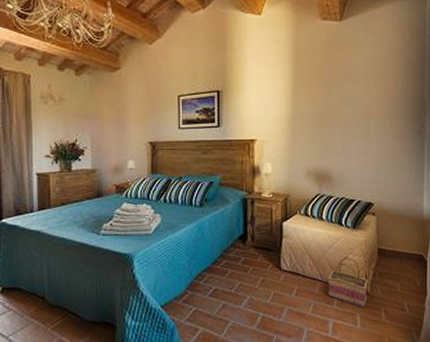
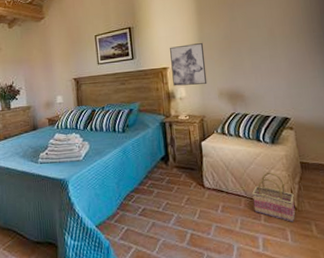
wall art: none [260,116,296,162] -> present [170,42,207,86]

